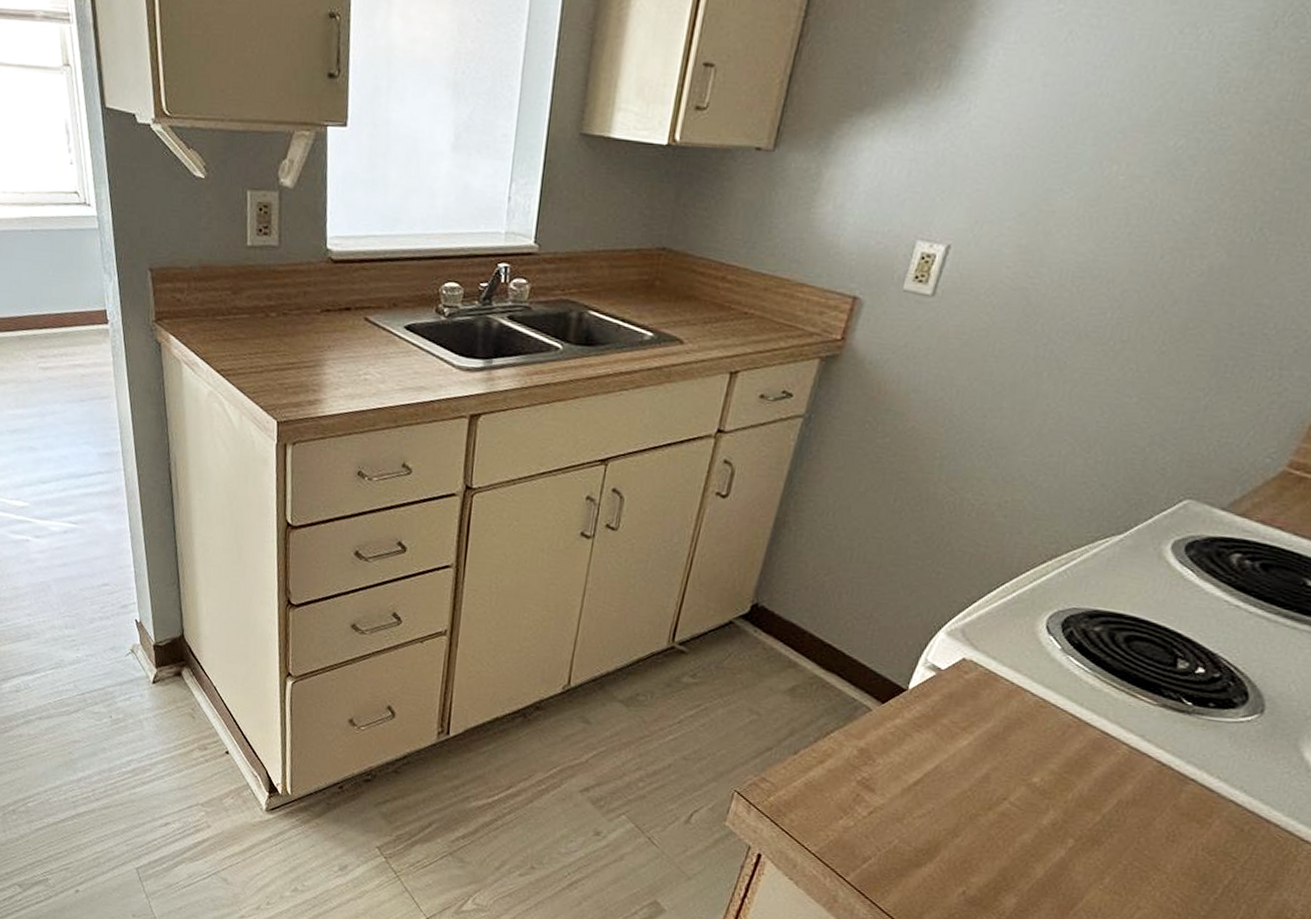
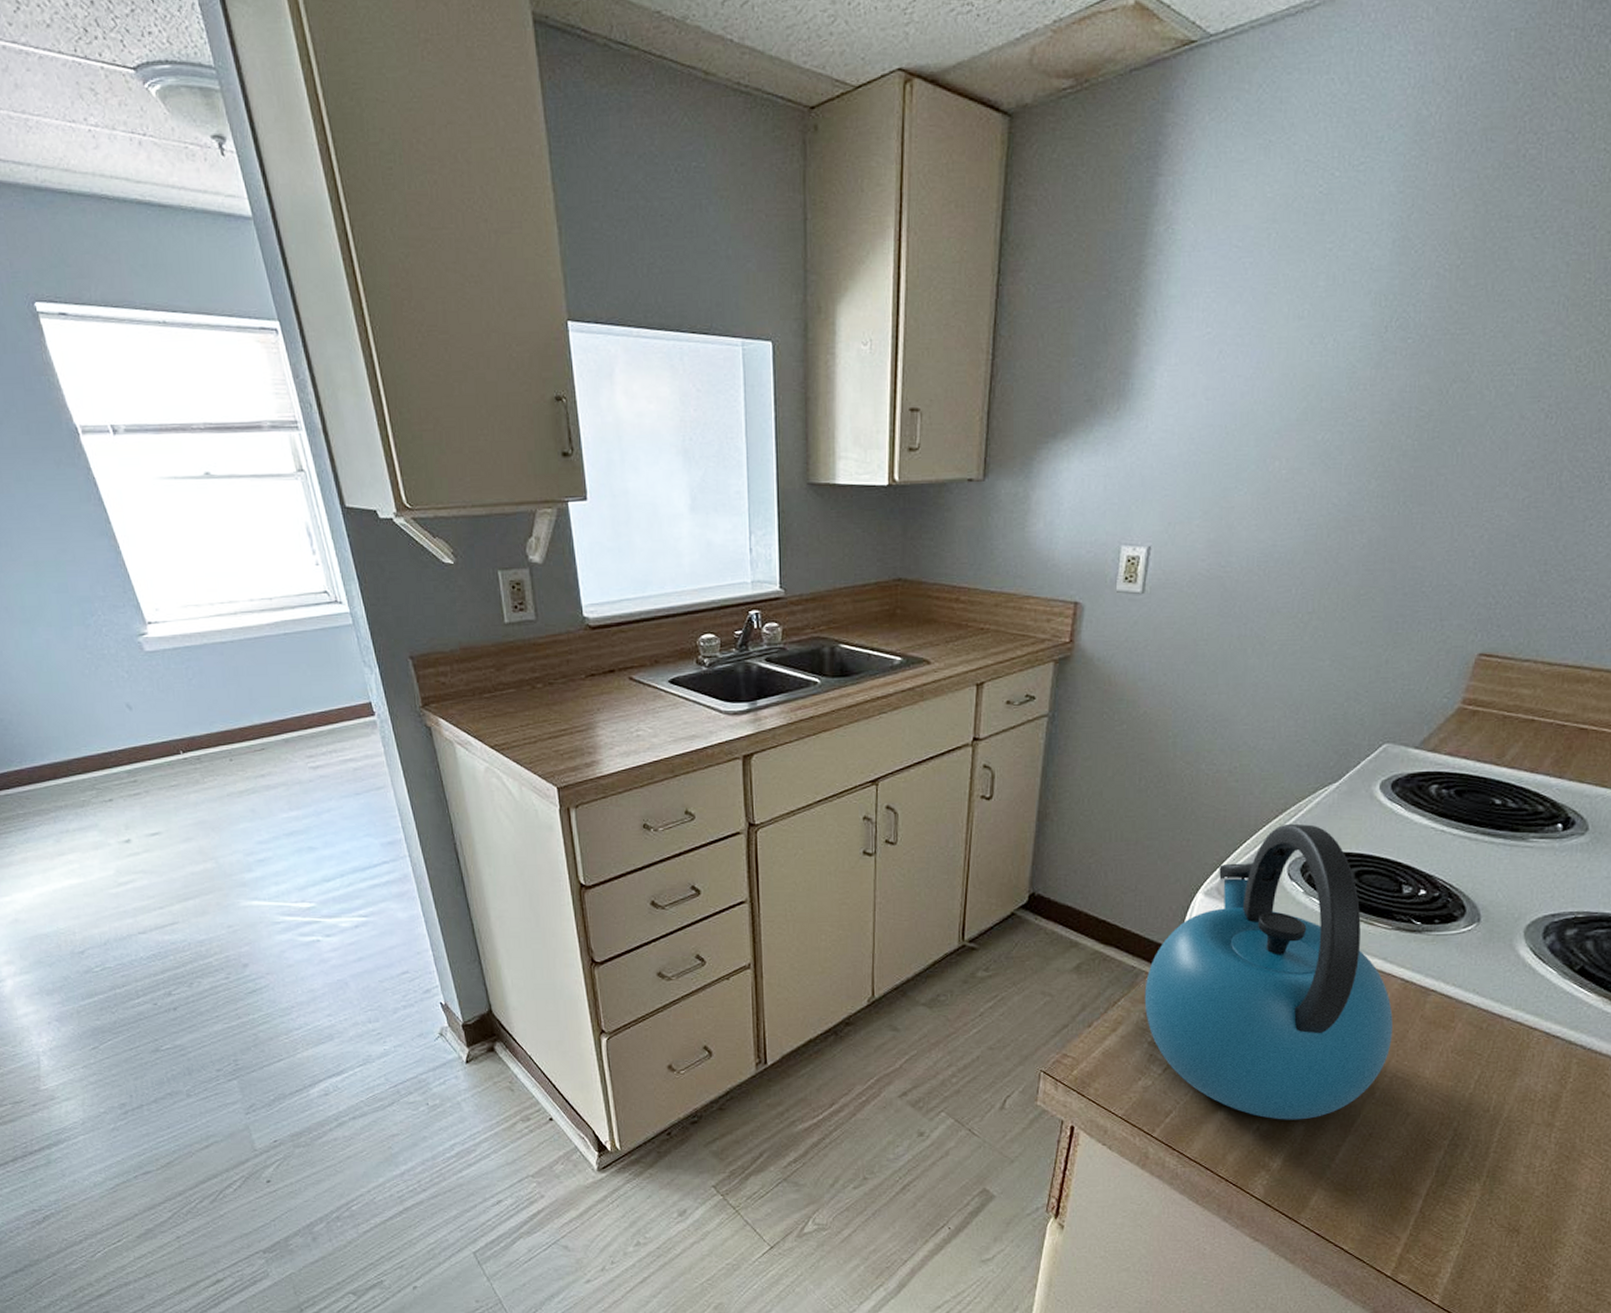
kettle: none [859,571,1141,893] -> present [1144,823,1393,1120]

